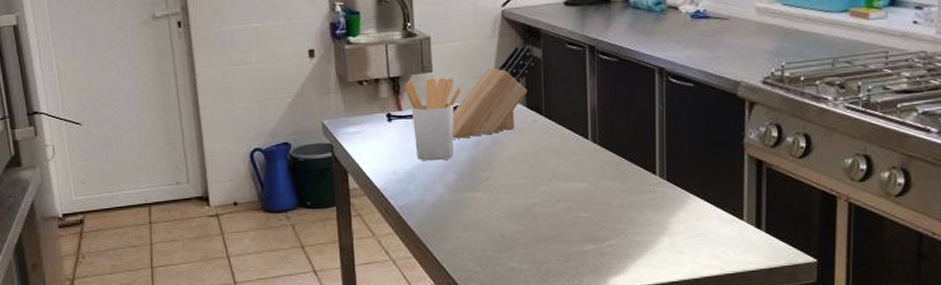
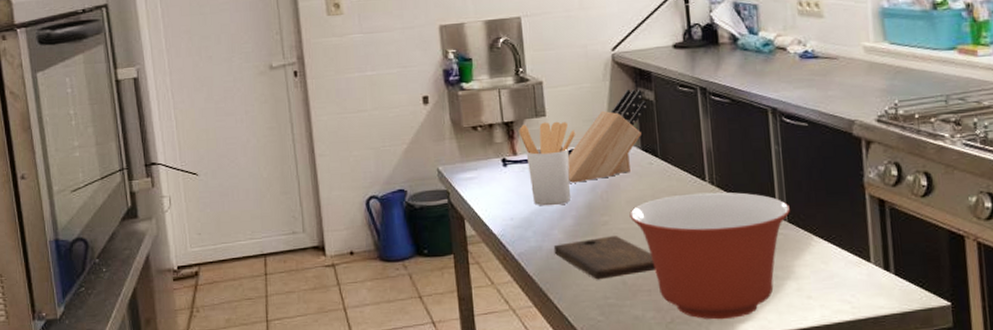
cutting board: none [435,191,535,233] -> present [553,236,656,280]
mixing bowl: none [511,150,670,273] -> present [630,192,791,320]

